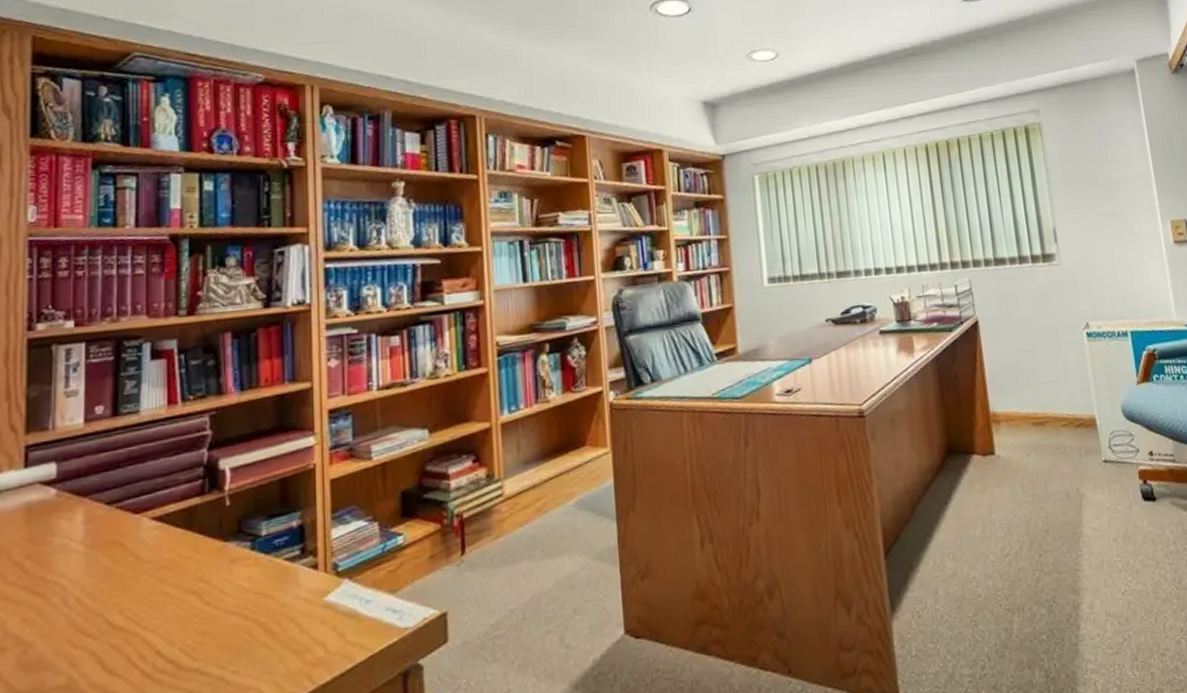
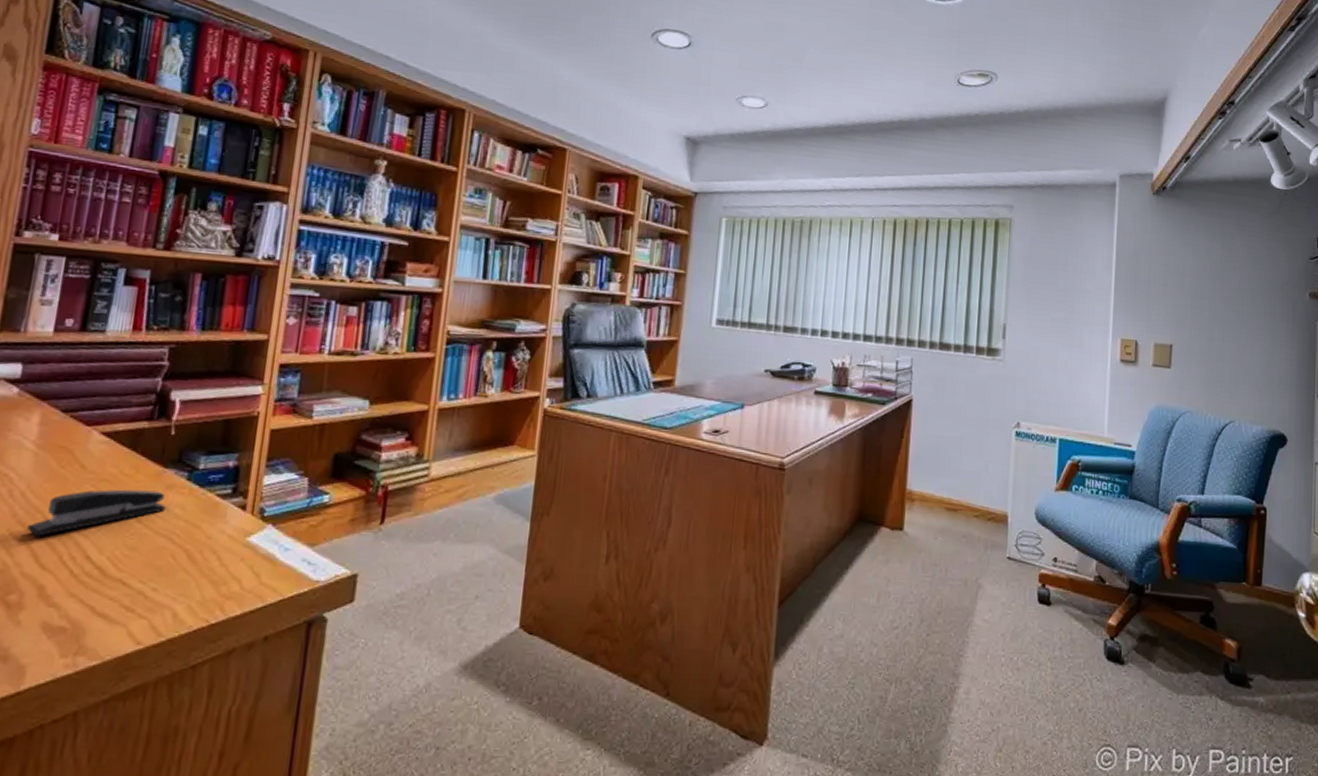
stapler: none [88,567,234,642] -> present [27,489,167,537]

